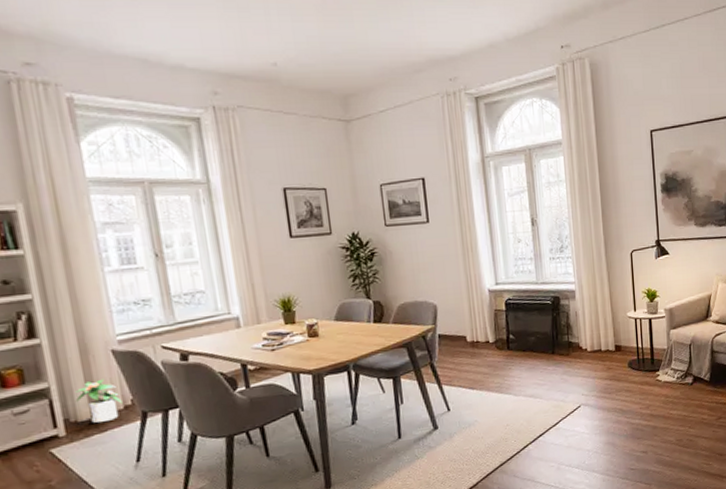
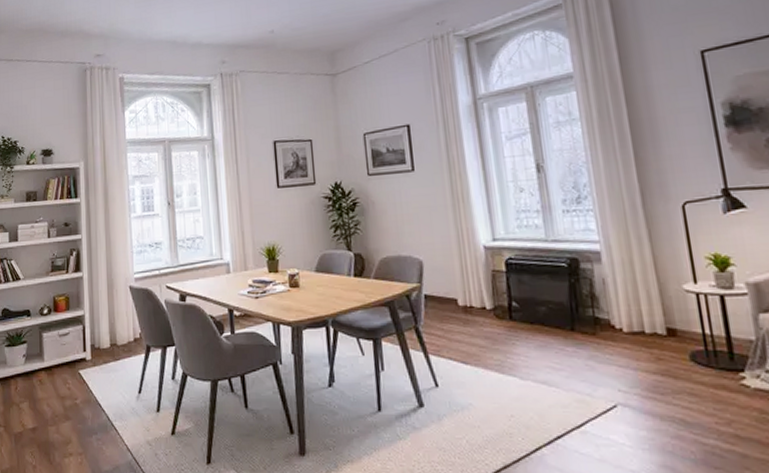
potted plant: present [75,378,122,424] -> none [100,311,133,352]

